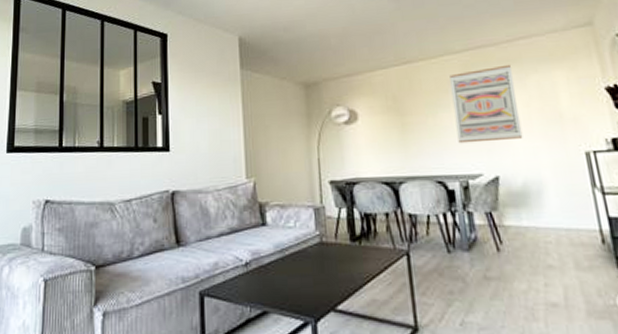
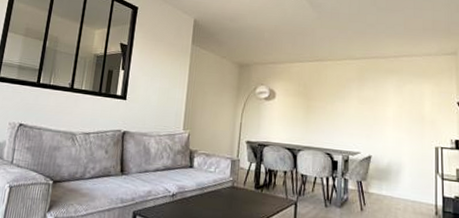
wall art: present [449,64,523,144] -> none [346,74,395,130]

